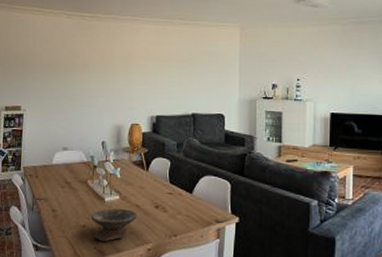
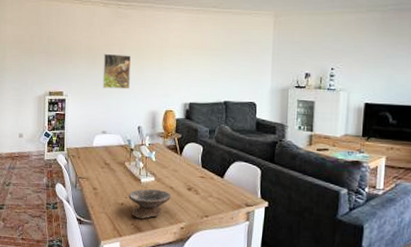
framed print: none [64,65,95,103] -> present [102,53,131,89]

